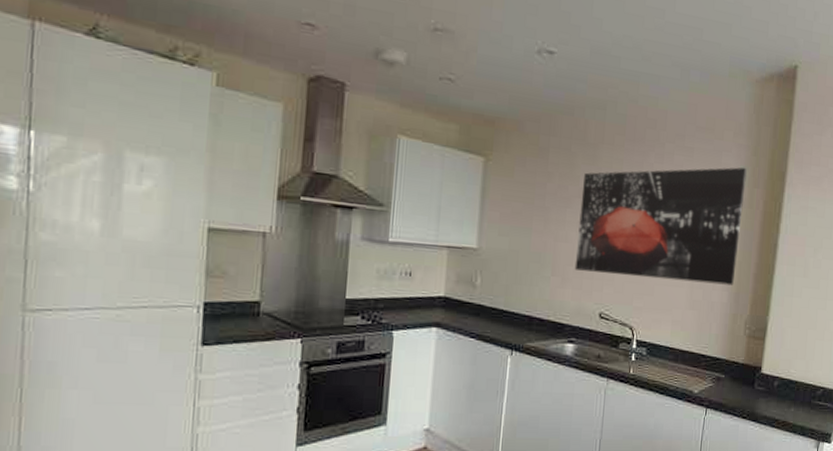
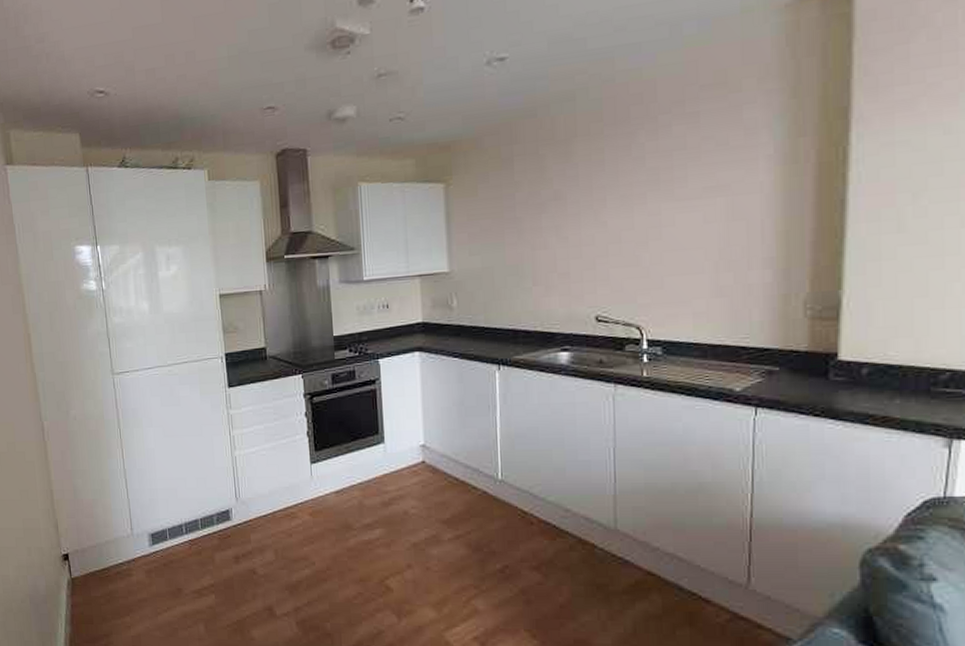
wall art: present [574,167,747,286] -> none [557,115,784,276]

